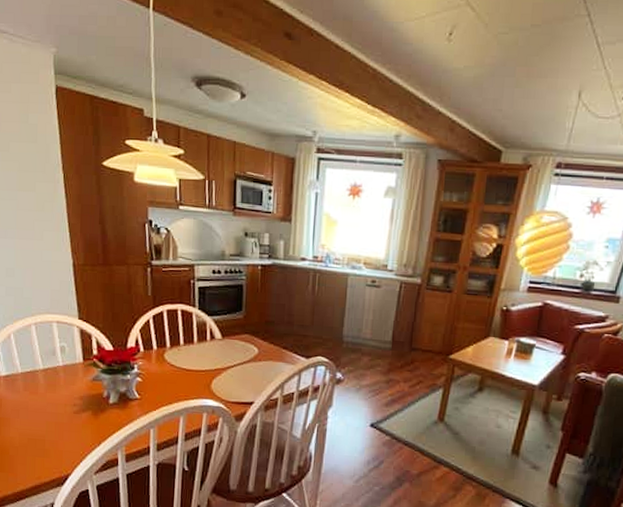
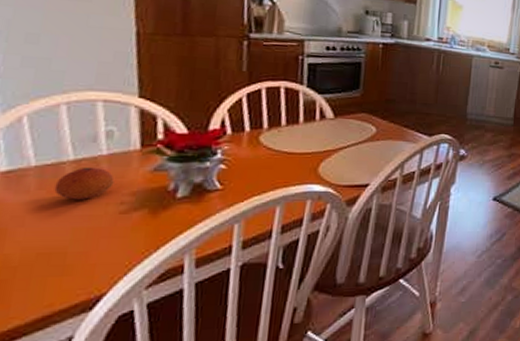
fruit: none [34,375,69,401] -> present [54,167,115,200]

